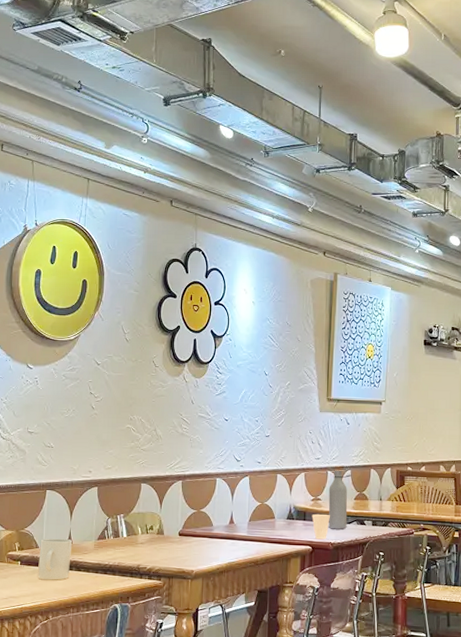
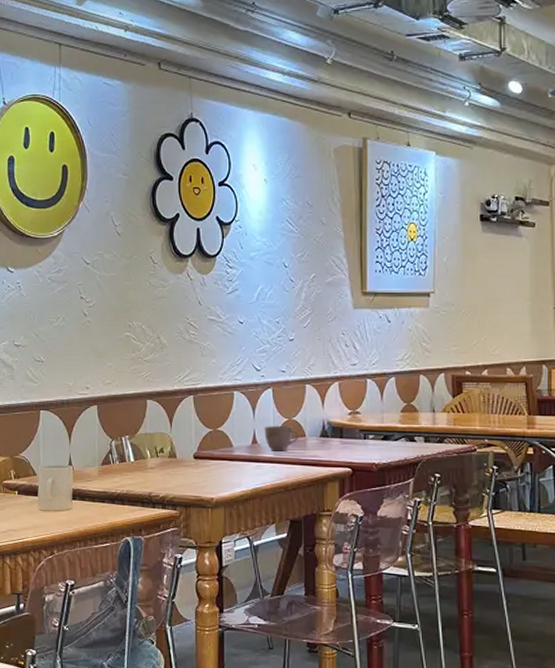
cup: none [240,508,270,531] -> present [264,425,299,451]
cup: present [312,514,330,540] -> none [350,430,372,460]
water bottle: present [328,470,351,531] -> none [369,377,395,449]

